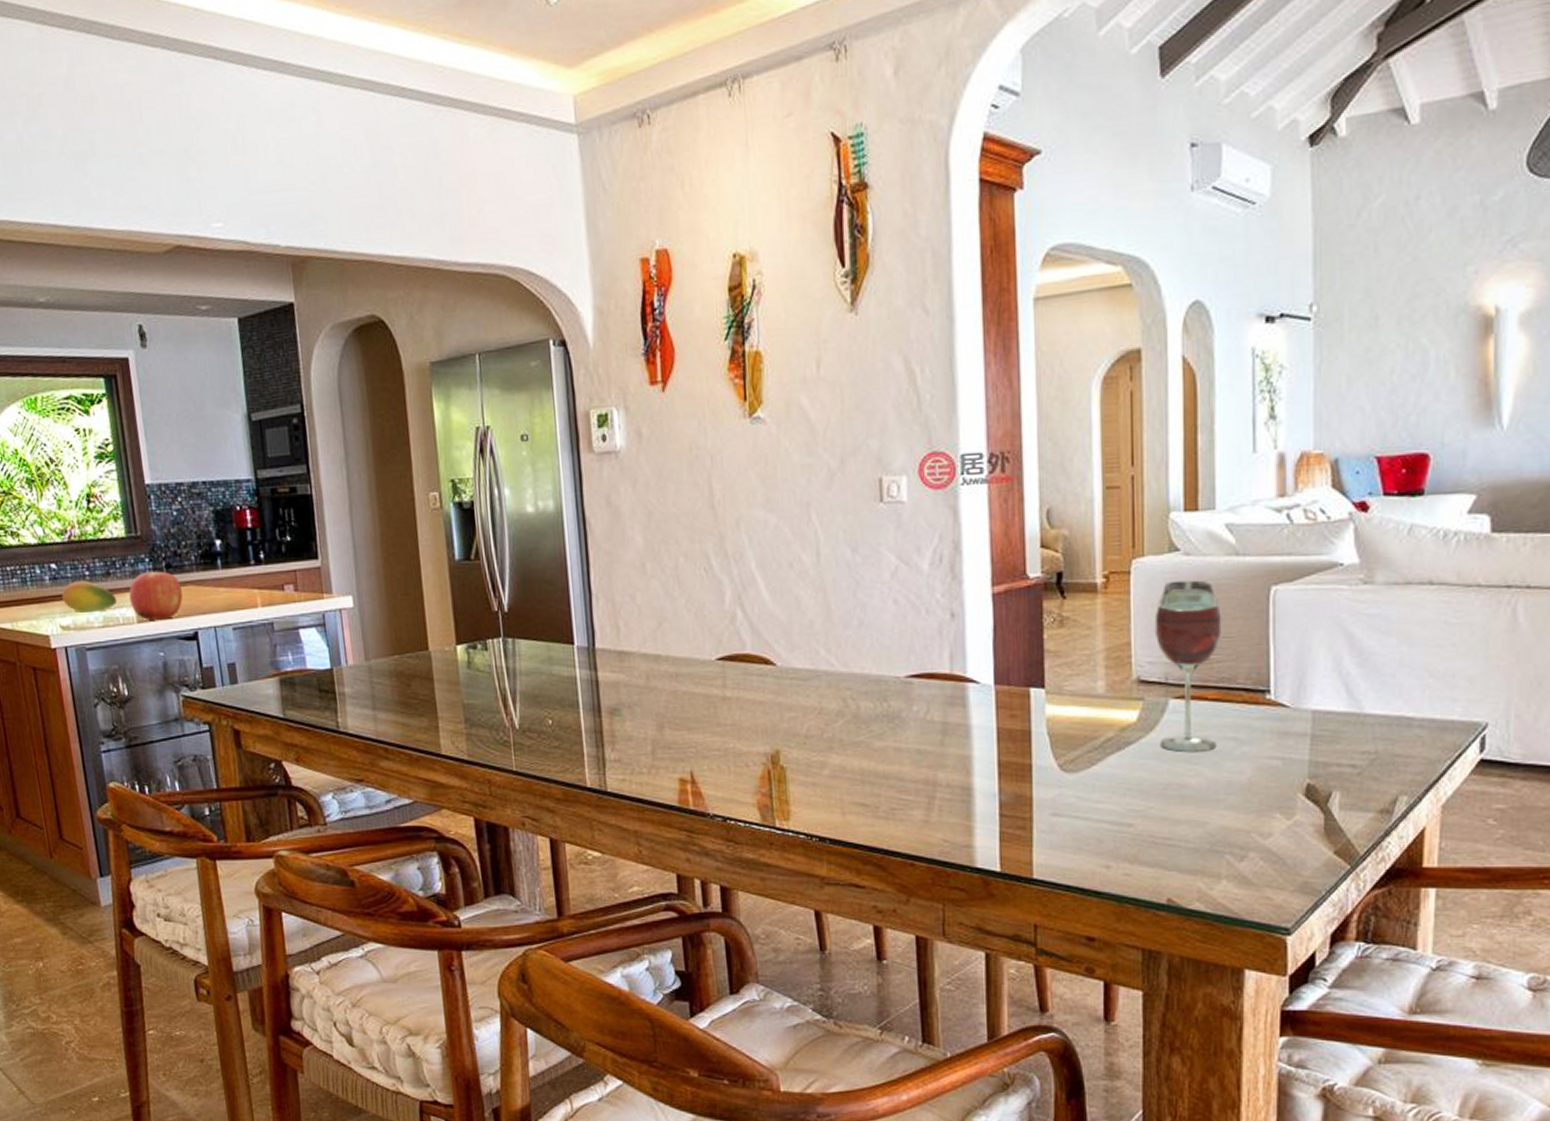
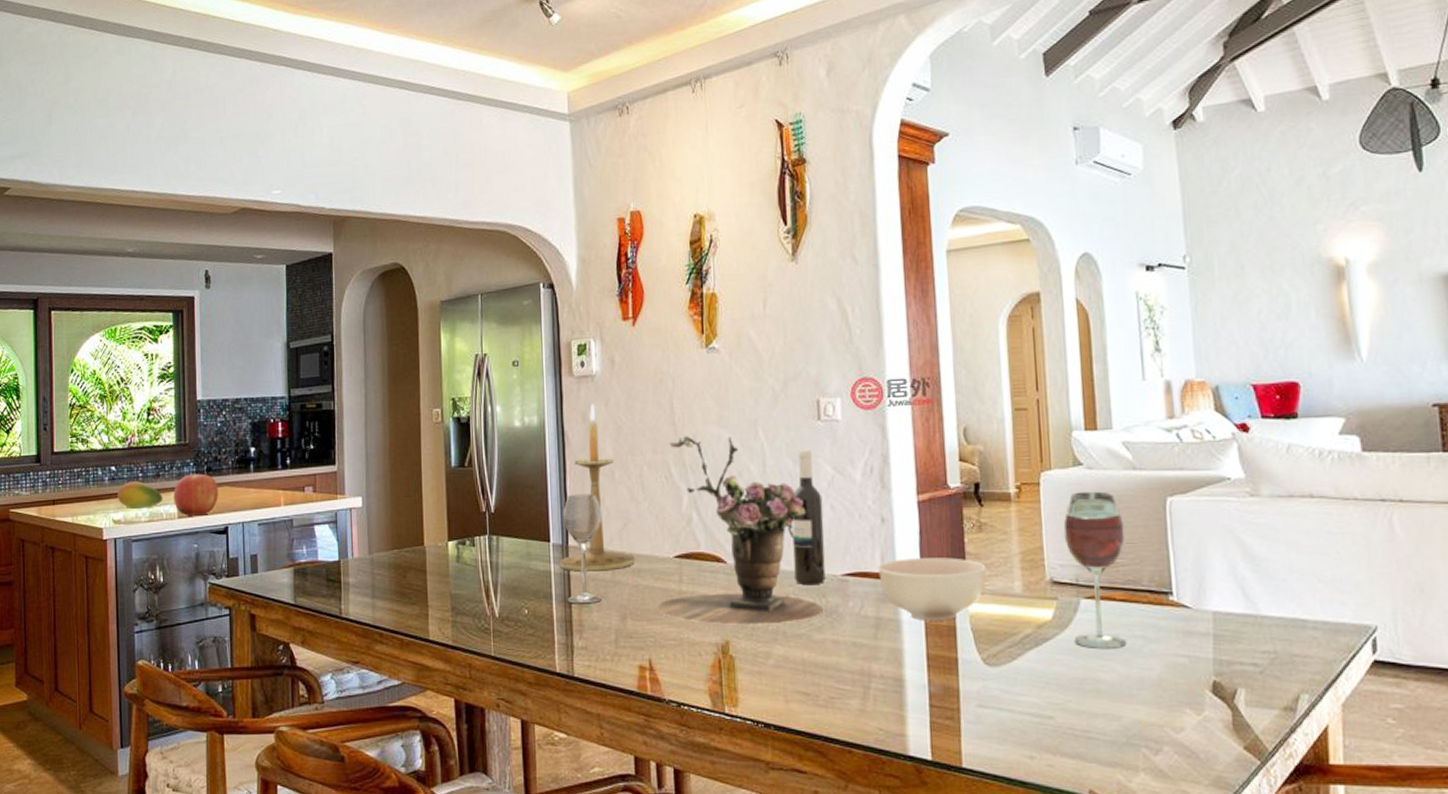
candlestick: none [585,485,671,677] -> present [558,404,635,572]
wineglass: none [587,589,636,713] -> present [562,494,602,604]
flower arrangement: none [698,522,884,733] -> present [657,436,823,625]
wine bottle: none [850,536,888,688] -> present [792,449,826,584]
bowl: none [946,656,1067,725] -> present [878,557,986,621]

